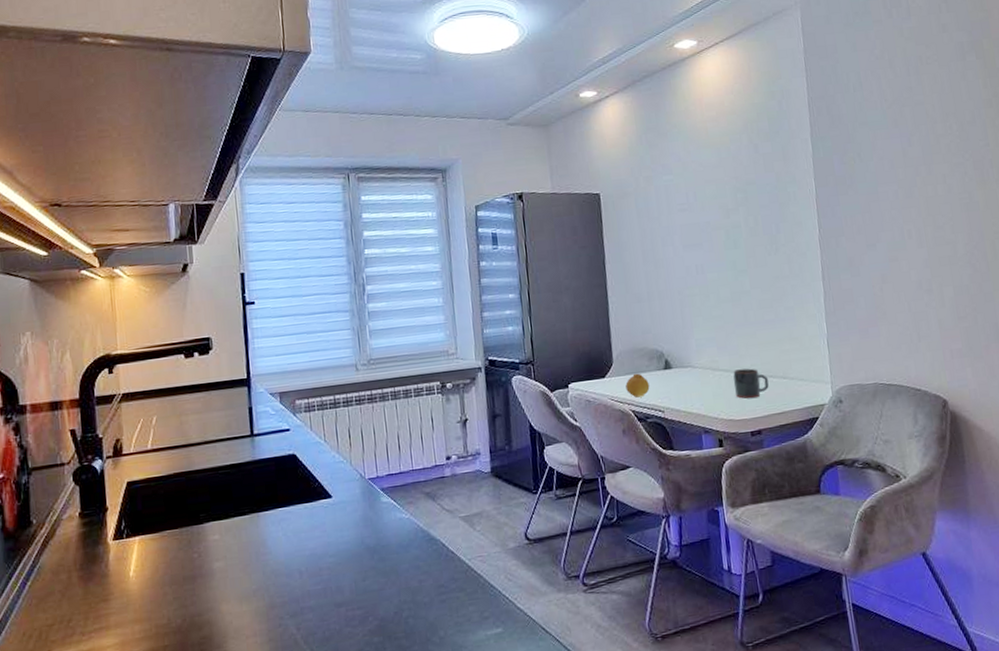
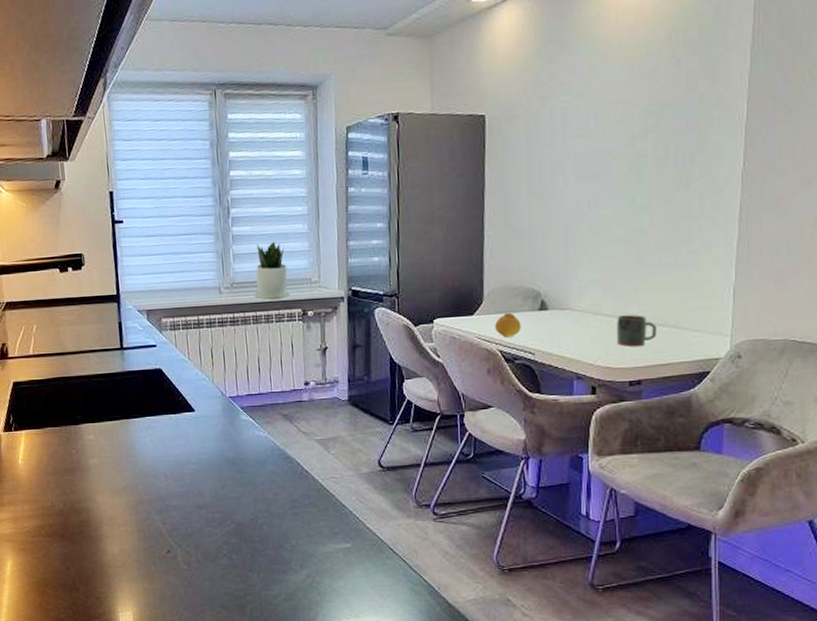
planter: none [391,316,428,375] -> present [254,241,290,300]

